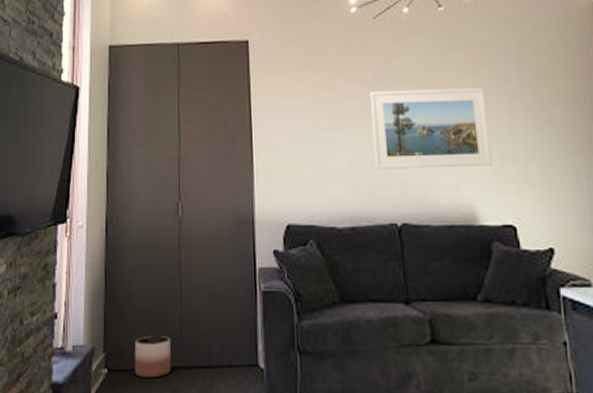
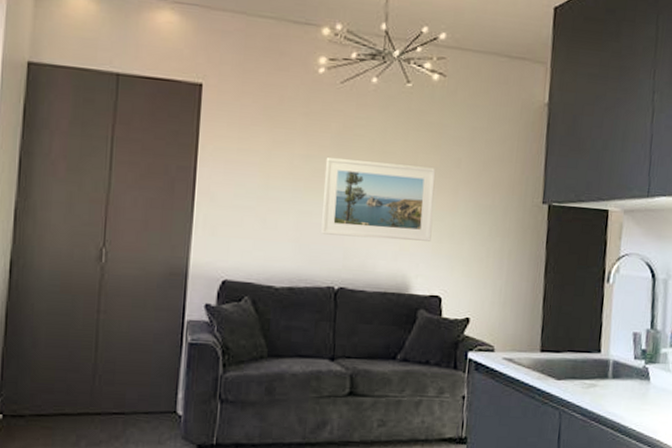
planter: present [134,335,171,378] -> none [35,382,80,424]

